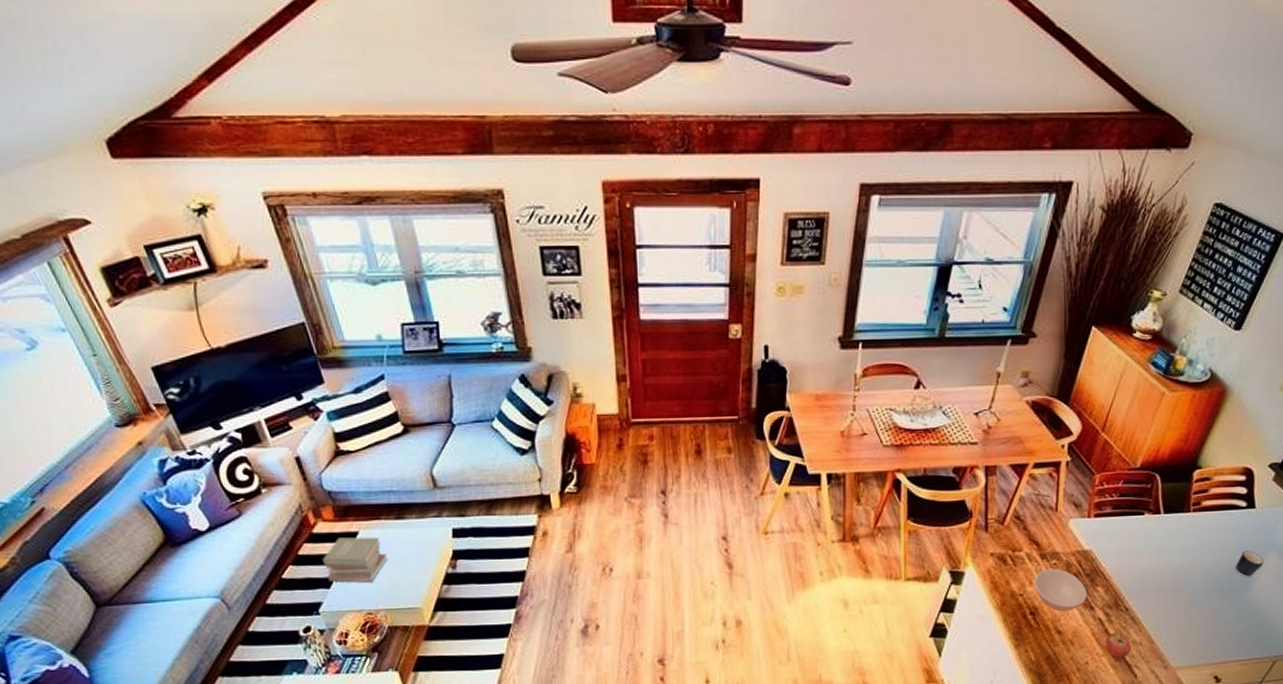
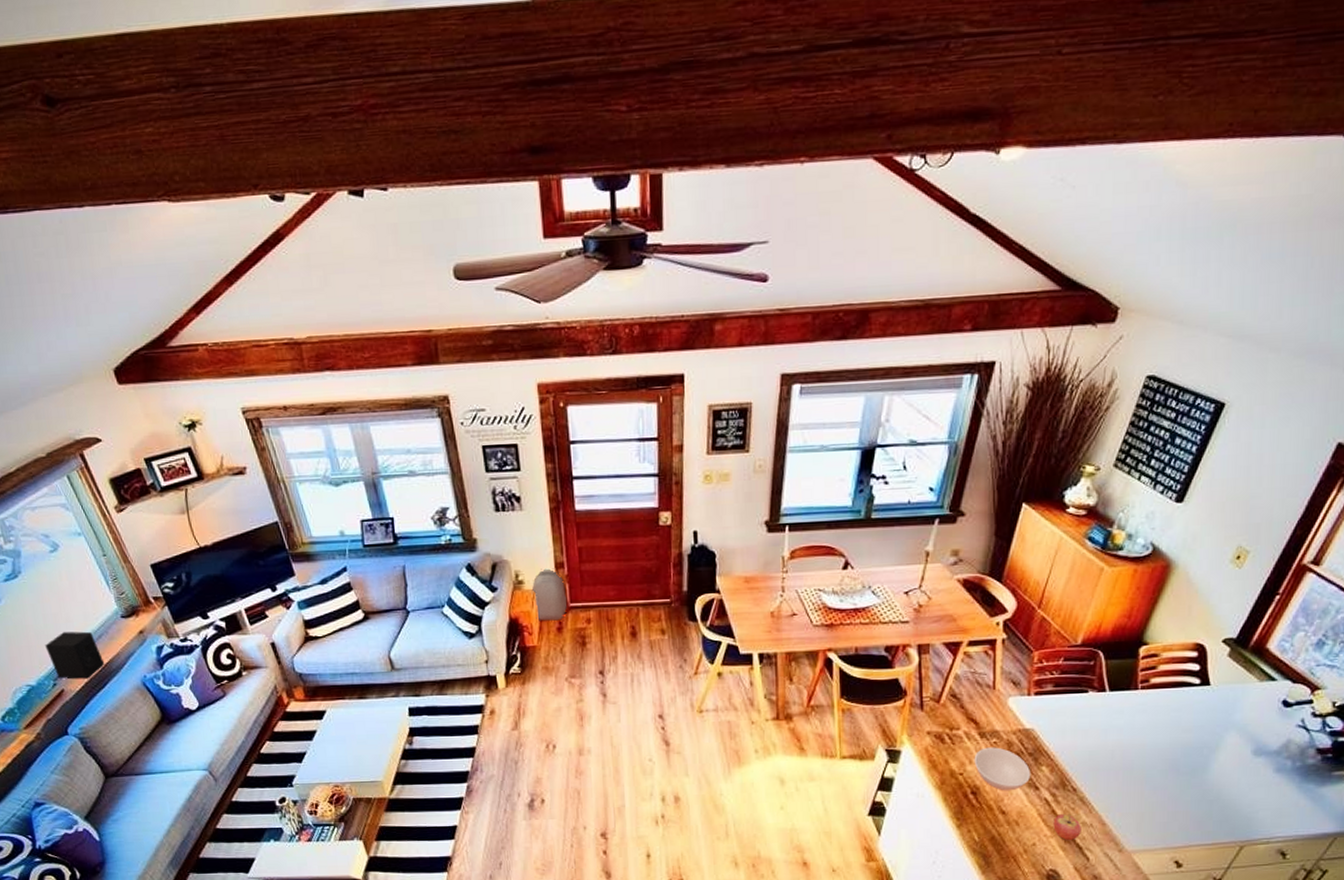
speaker: none [21,442,96,496] -> present [45,631,105,679]
books: present [322,537,388,584] -> none [295,715,352,758]
backpack: none [590,381,629,437] -> present [531,568,567,621]
mug: present [1235,550,1264,577] -> none [1191,729,1223,757]

